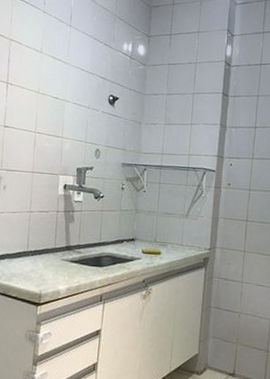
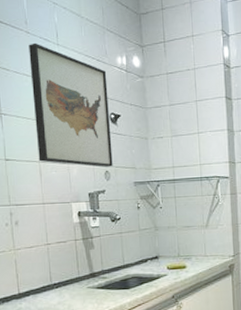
wall art: none [35,22,112,146] -> present [29,42,113,167]

